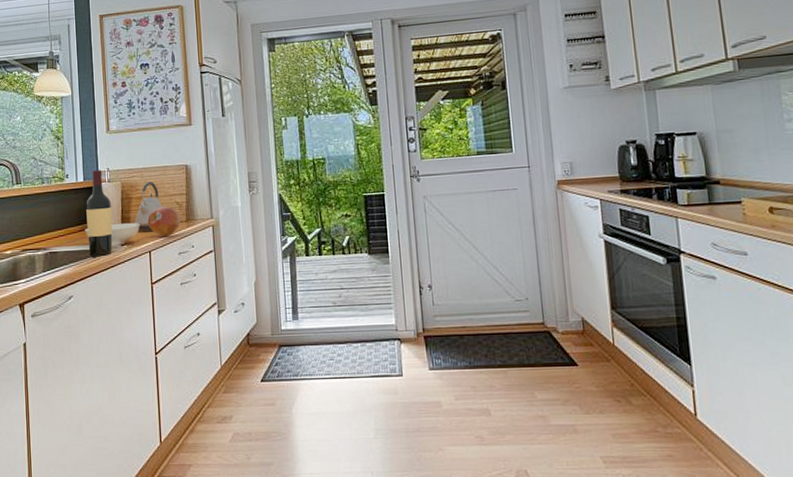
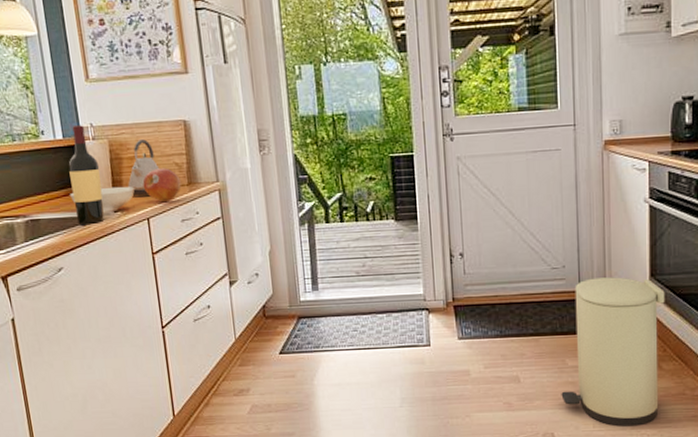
pedal bin: none [532,309,632,465] -> present [561,277,665,427]

